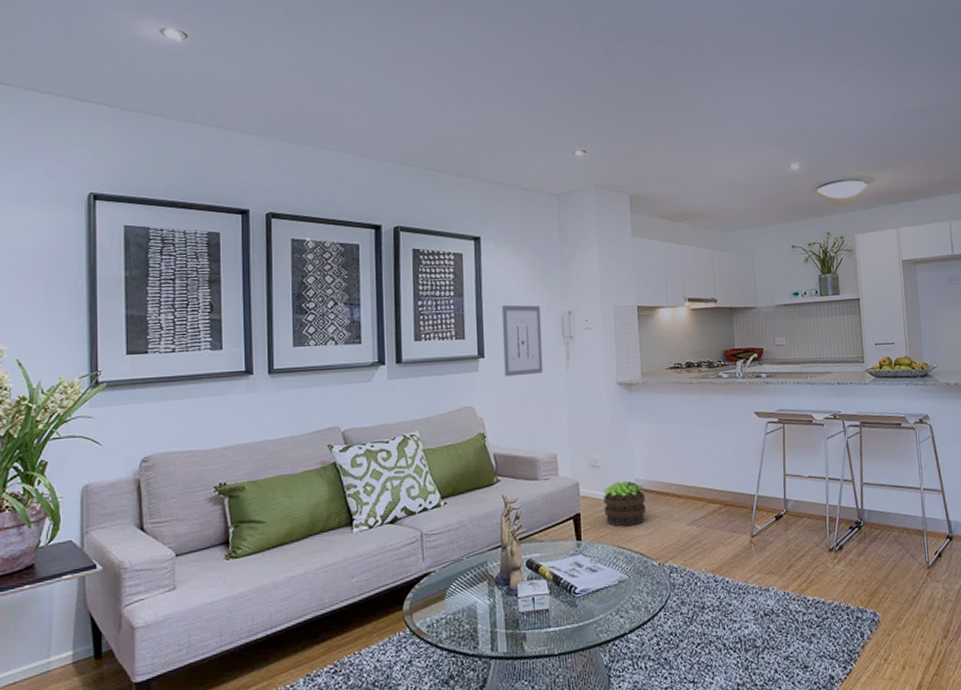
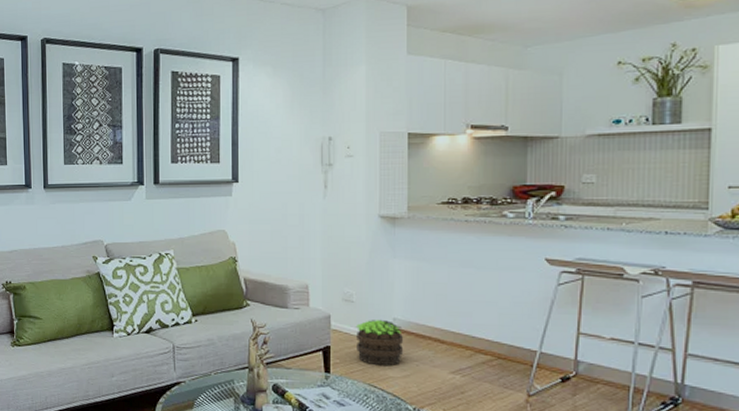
wall art: present [501,304,543,377] -> none [257,129,299,203]

